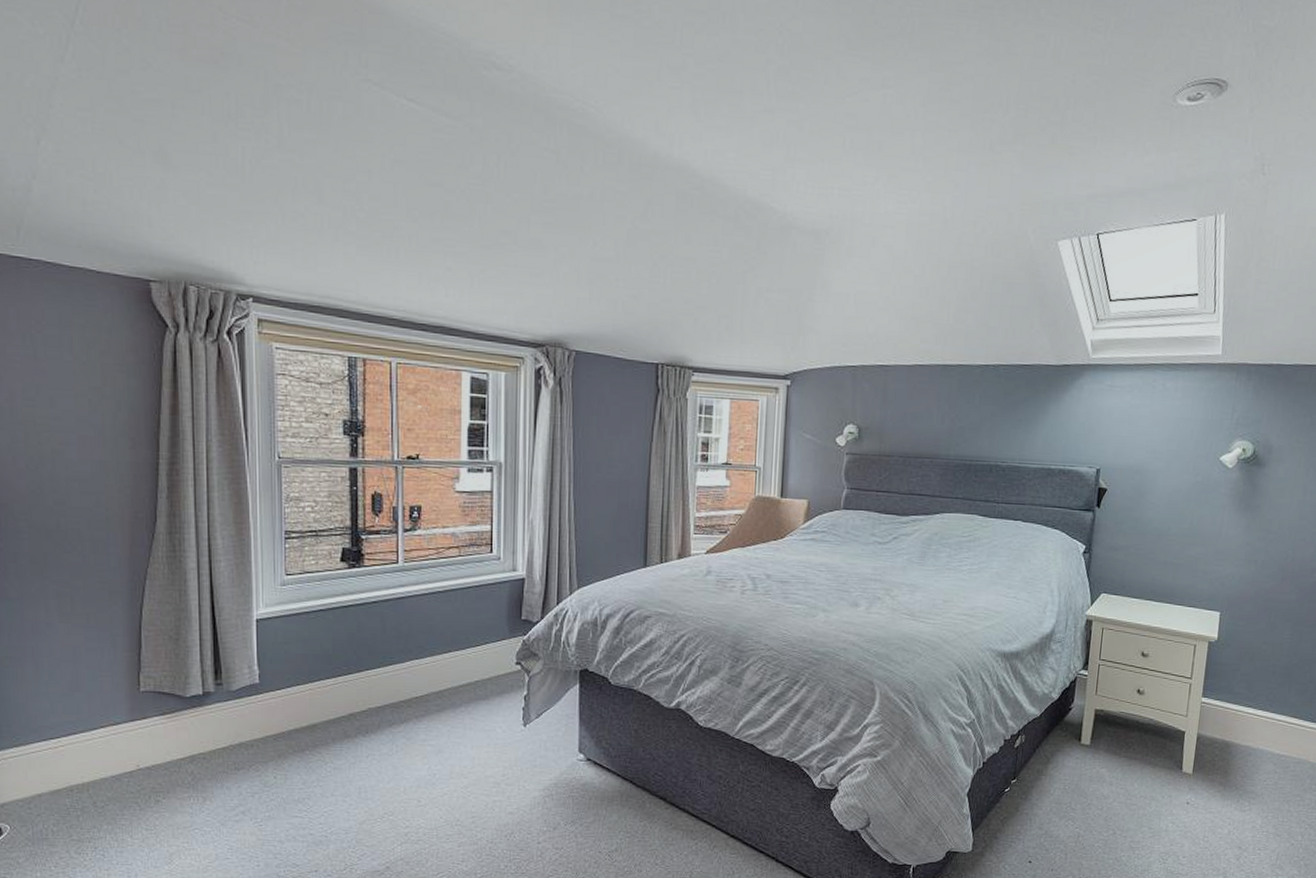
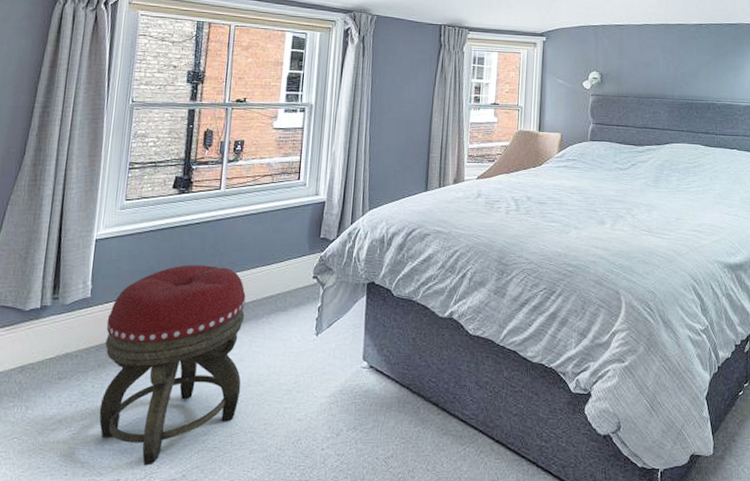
footstool: none [282,648,443,857] -> present [99,265,246,466]

